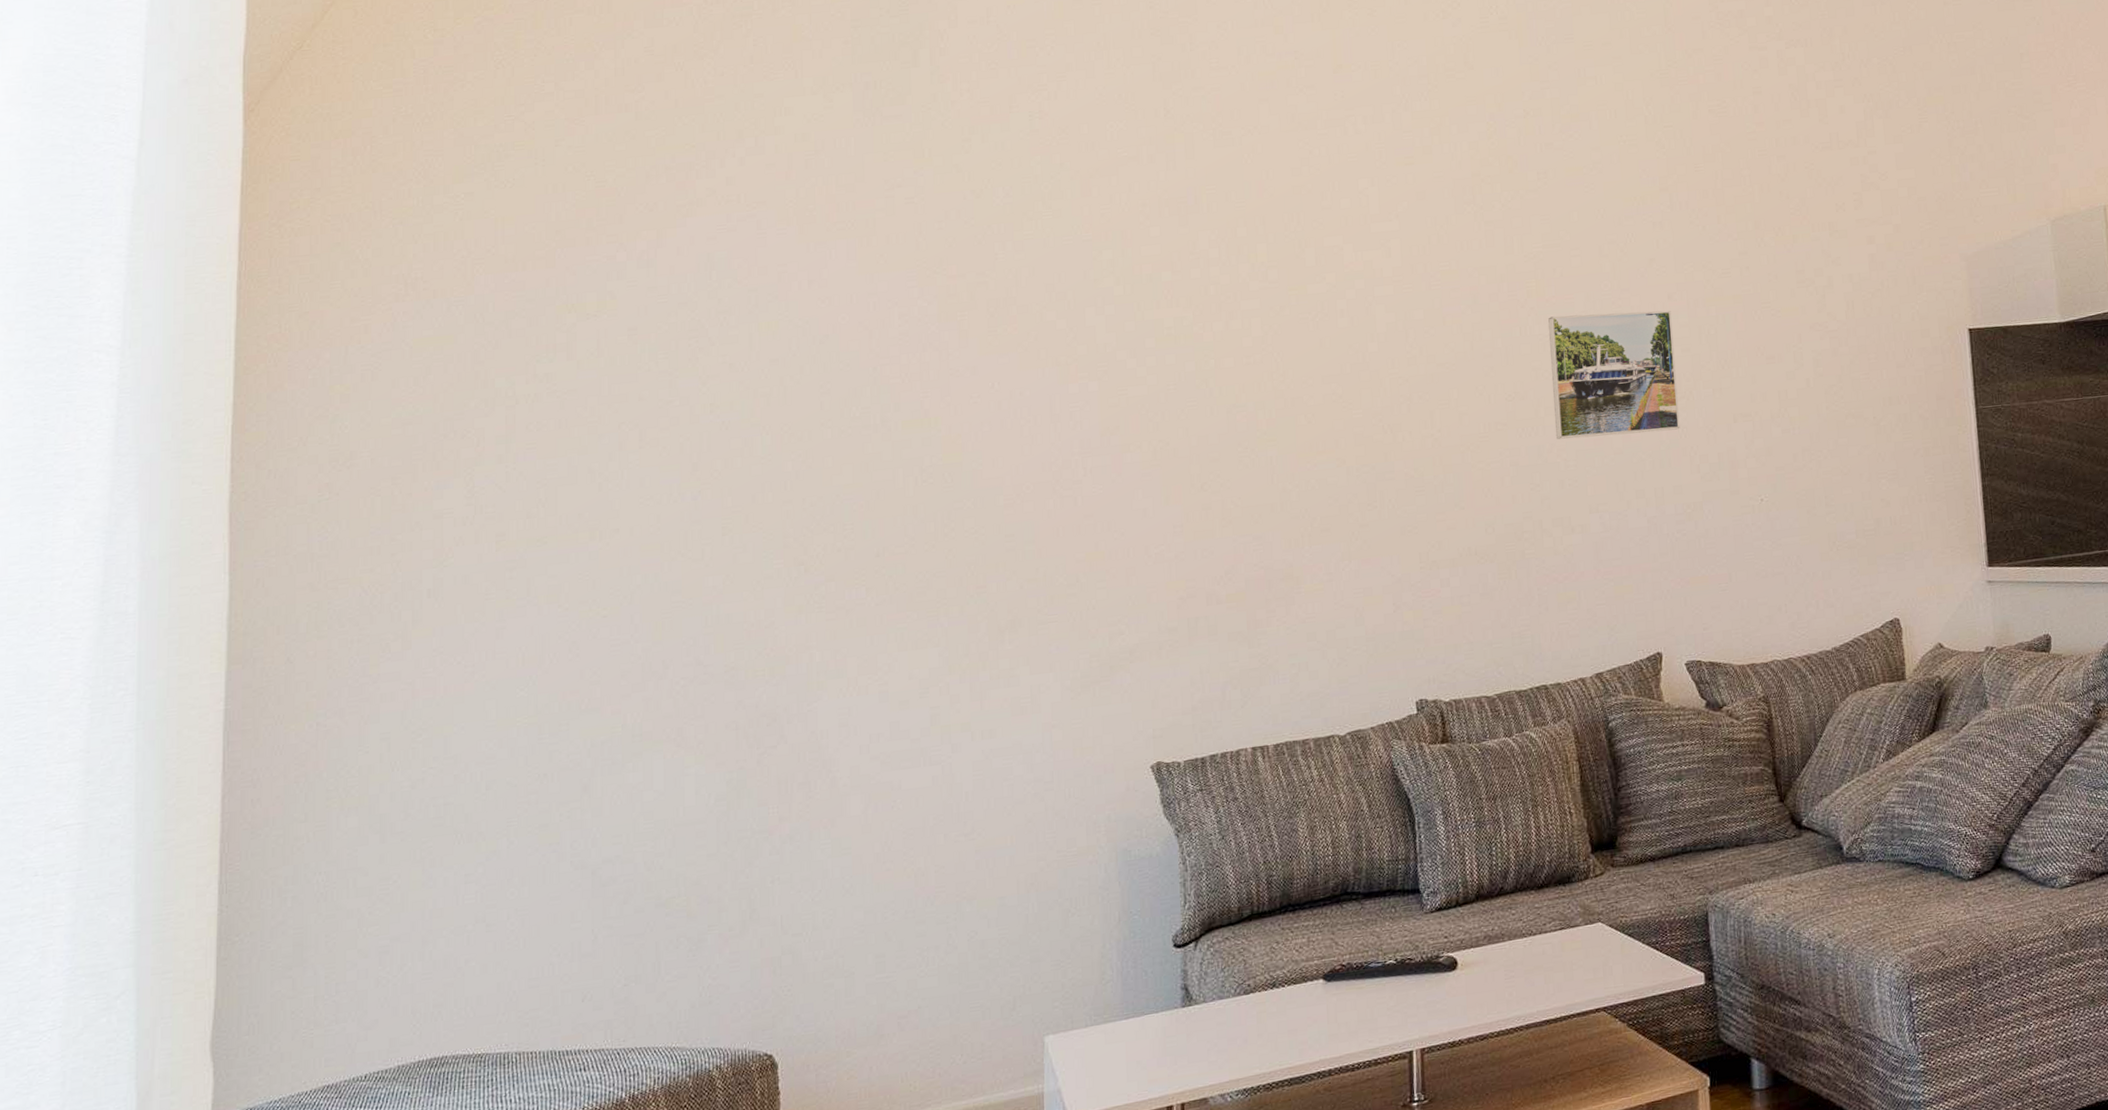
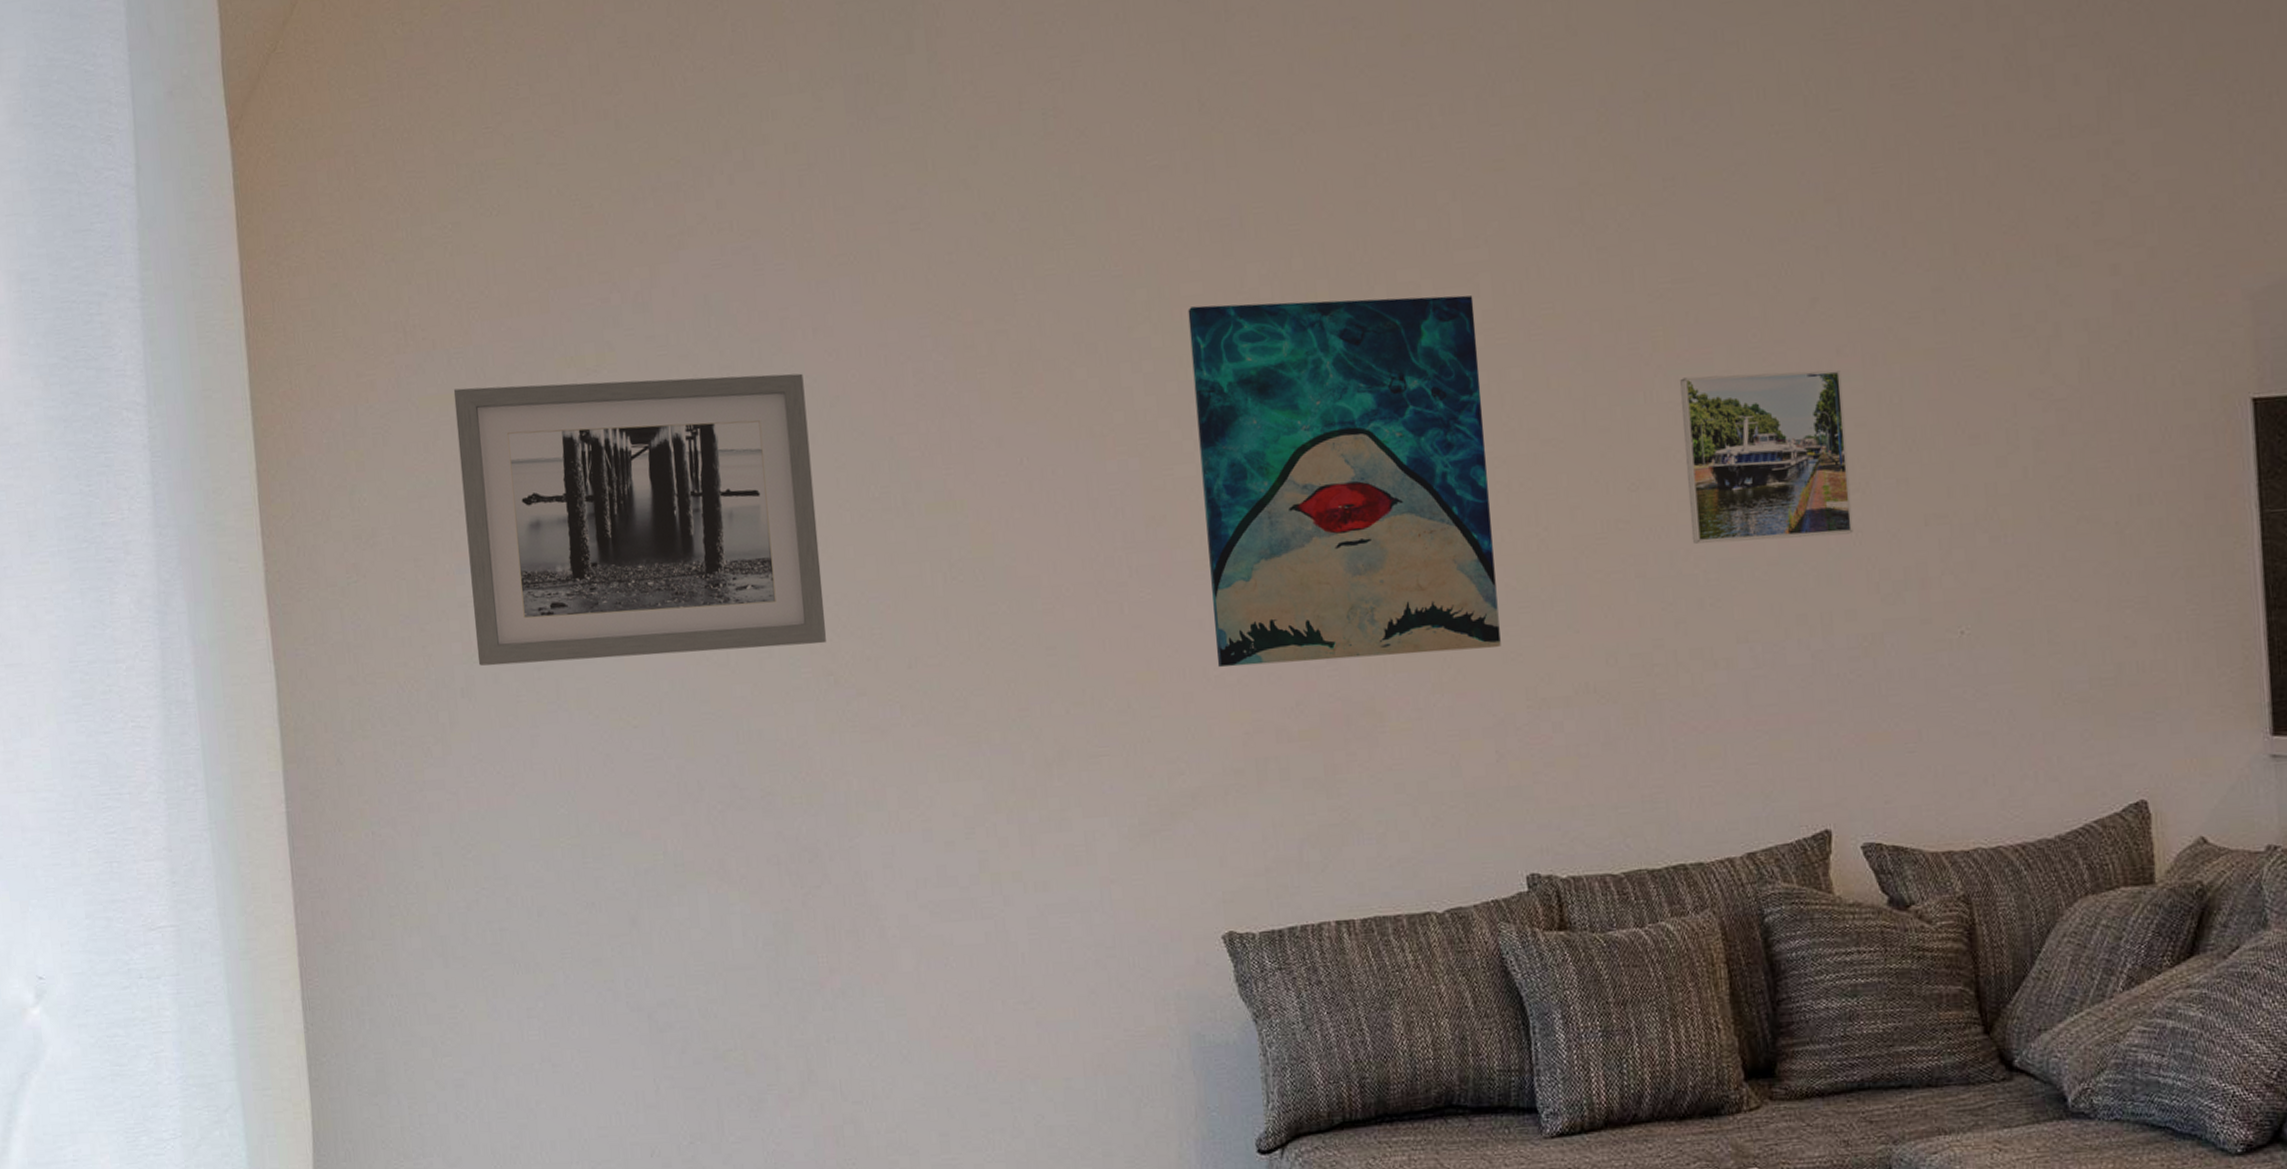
wall art: none [449,316,801,569] -> present [453,373,827,666]
wall art: none [1147,256,1400,547] -> present [1188,295,1501,668]

